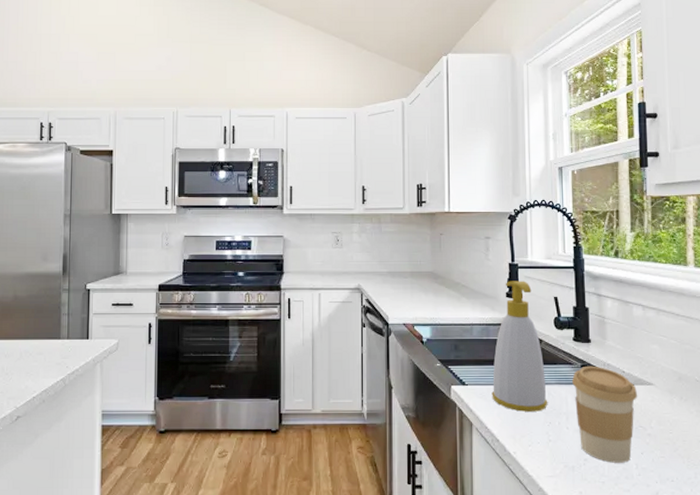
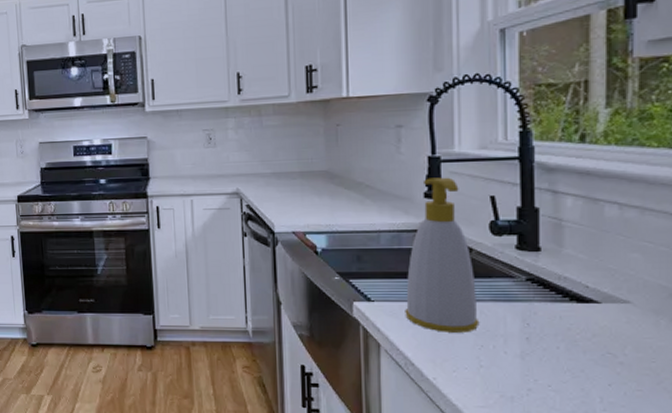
coffee cup: present [572,366,638,463] -> none [513,279,607,395]

